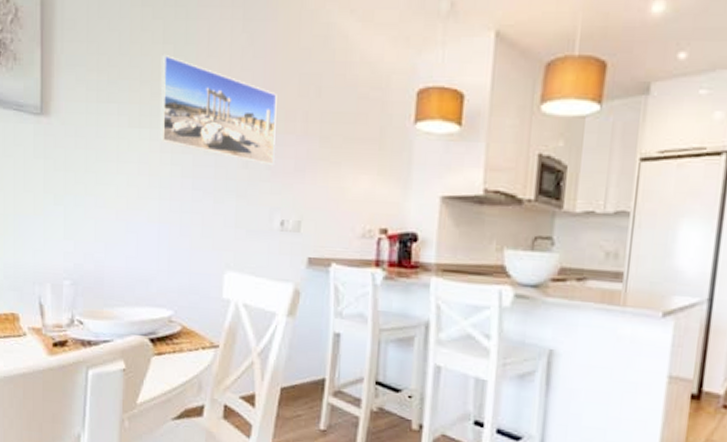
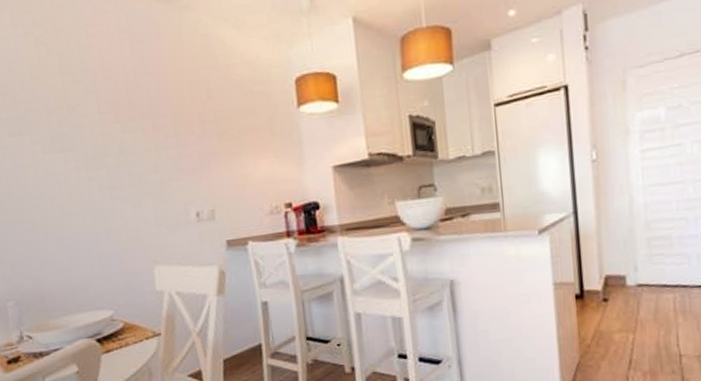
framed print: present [160,54,277,166] -> none [61,84,181,167]

